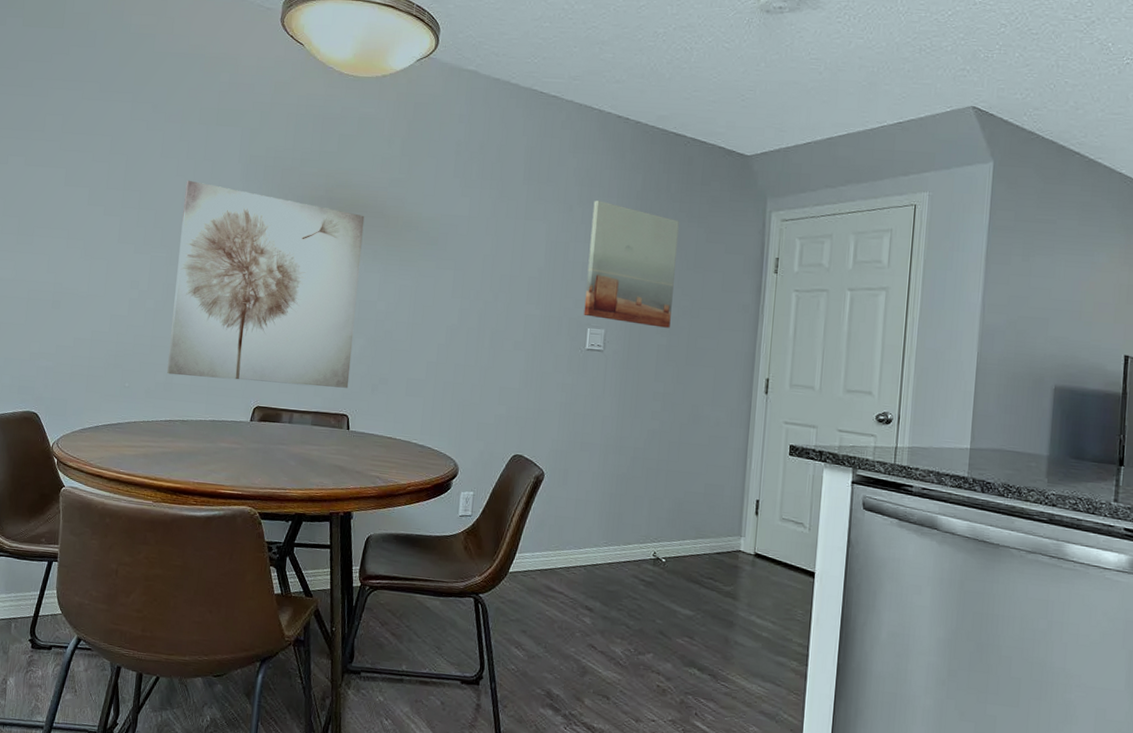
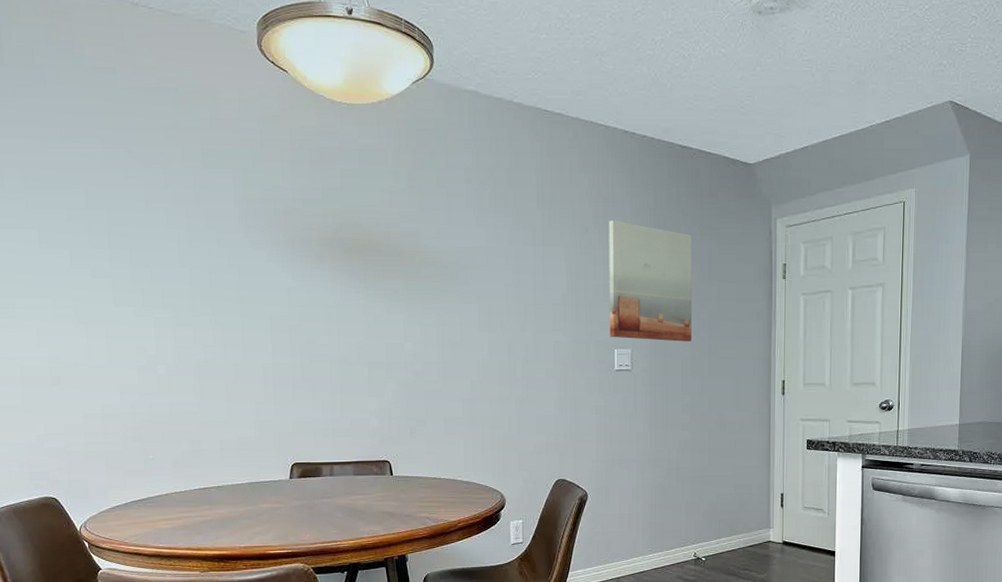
wall art: present [167,180,365,388] -> none [180,231,386,441]

